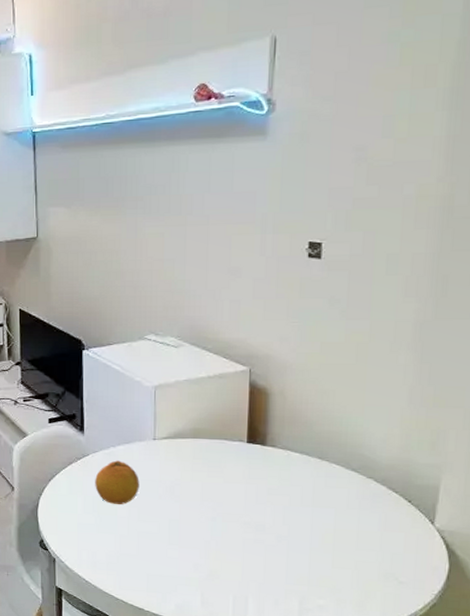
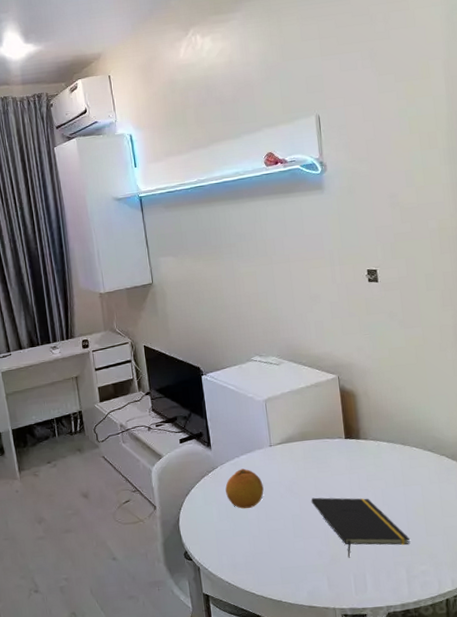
notepad: none [194,504,310,577] -> present [311,497,410,558]

